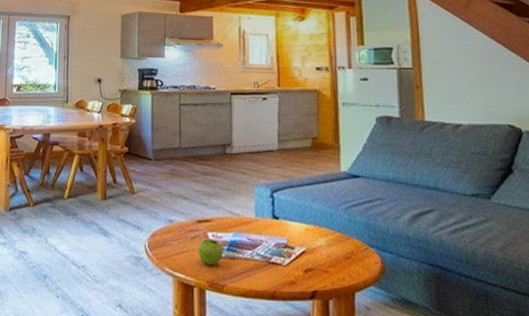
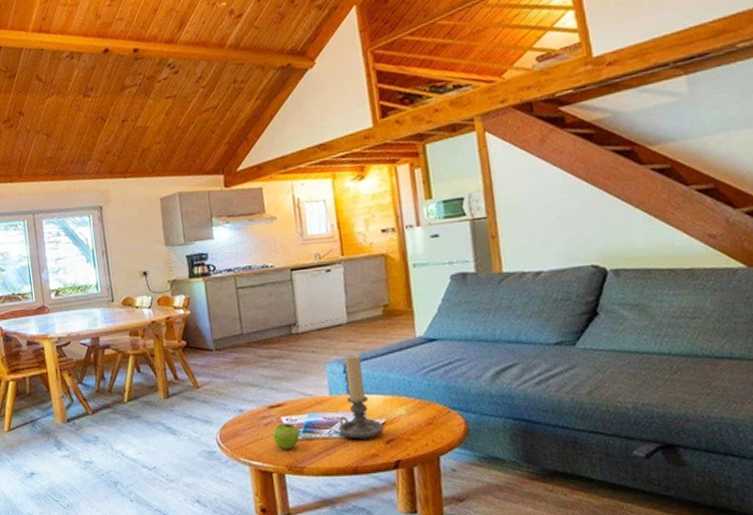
candle holder: none [261,180,304,265] -> present [338,353,384,440]

